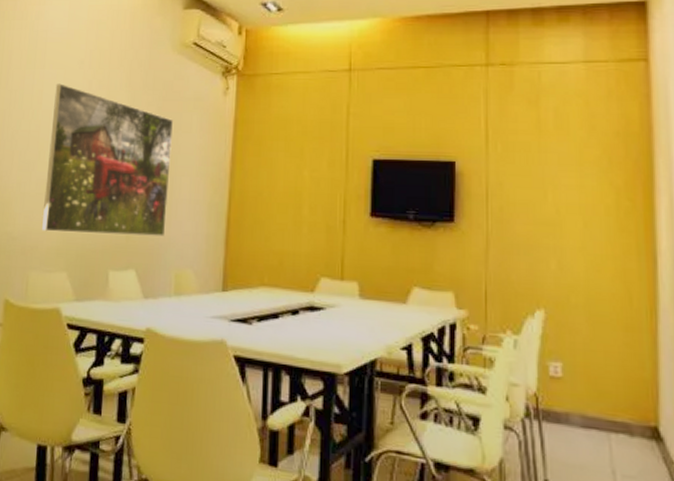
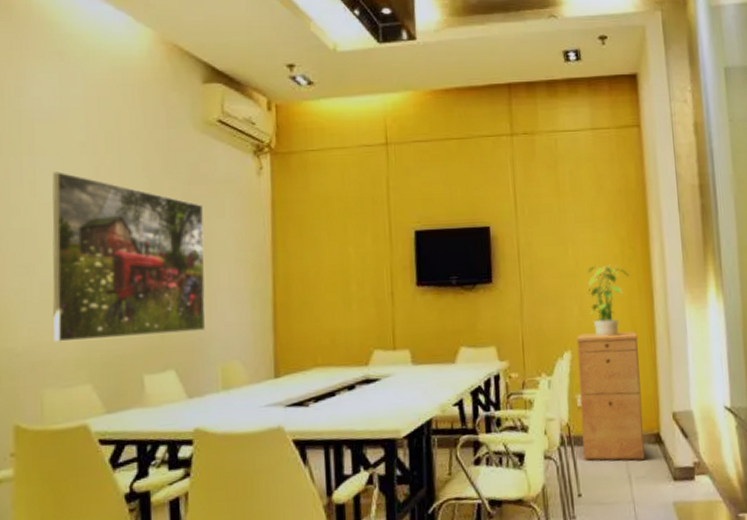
filing cabinet: none [552,291,636,457] -> present [577,331,645,461]
potted plant: none [568,215,627,300] -> present [586,264,631,337]

